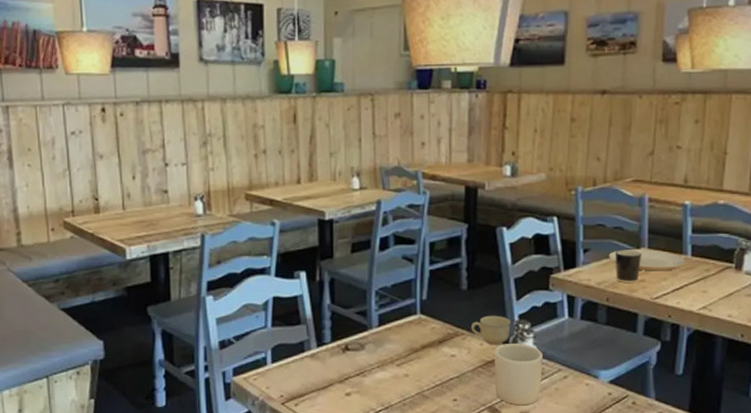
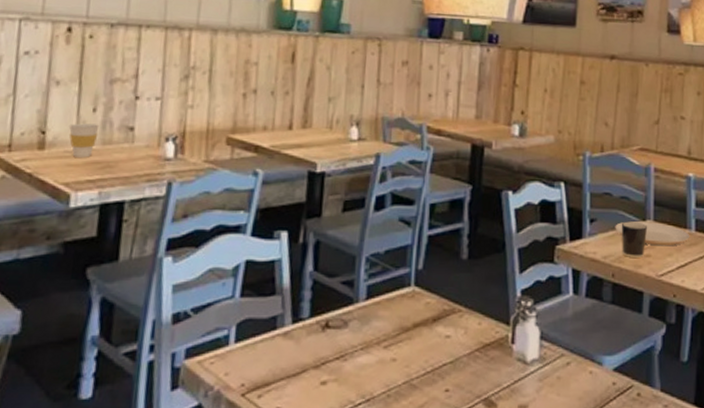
cup: none [116,189,140,219] -> present [69,123,100,159]
cup: present [470,315,511,345] -> none [469,289,512,325]
mug: present [494,343,543,406] -> none [492,322,545,398]

